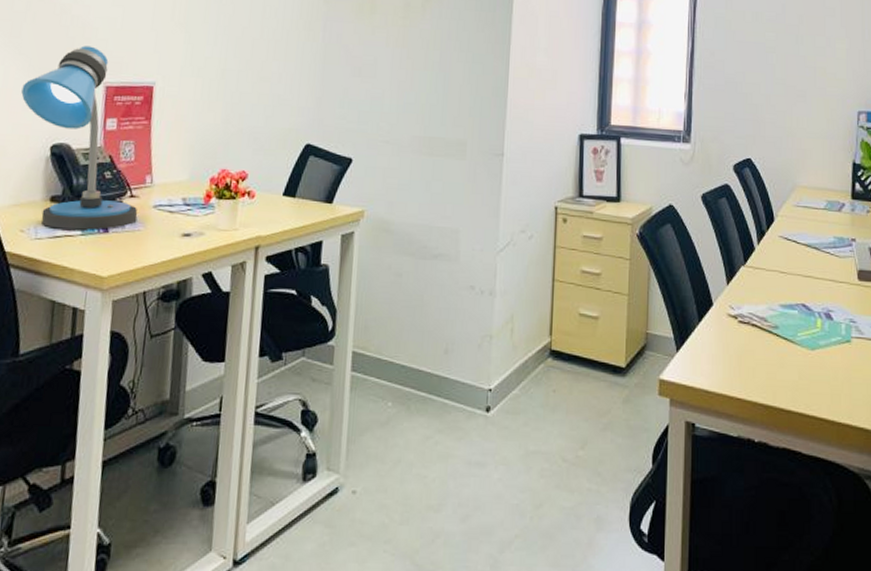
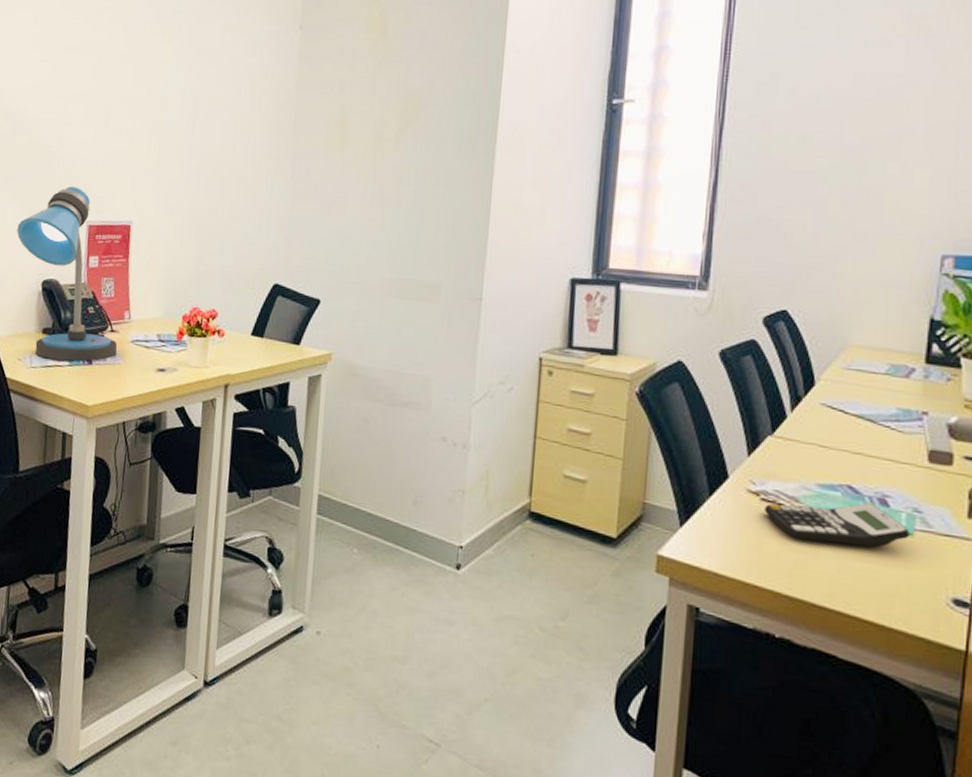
calculator: none [742,318,848,356] -> present [764,503,910,548]

